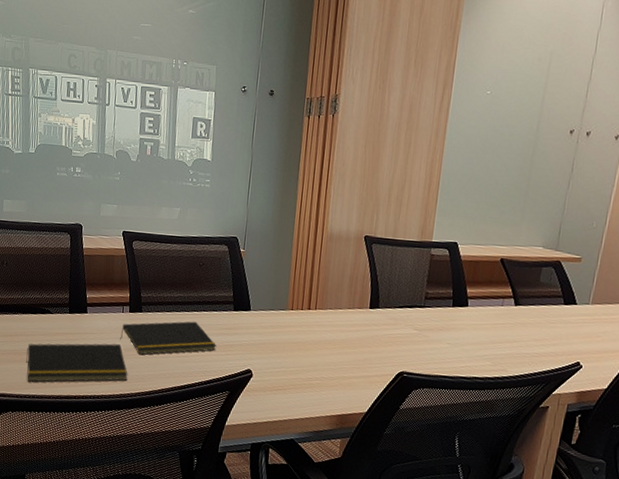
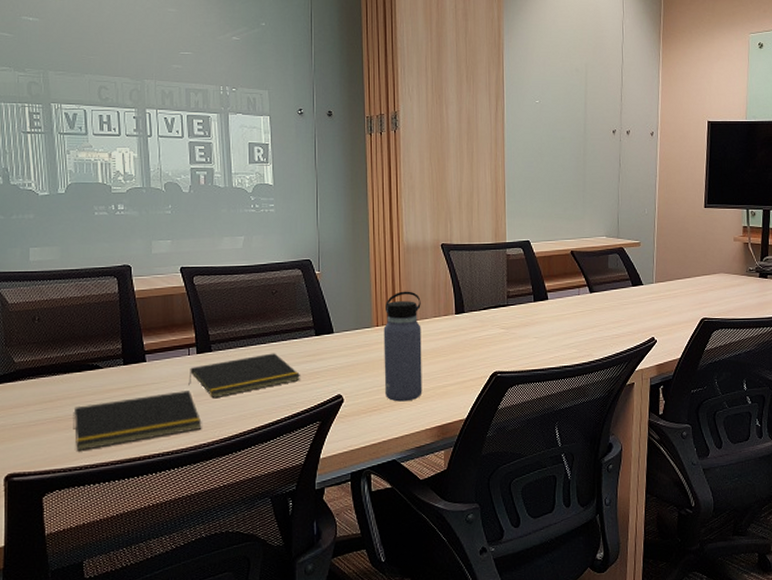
water bottle: none [291,278,337,387] -> present [383,291,422,402]

